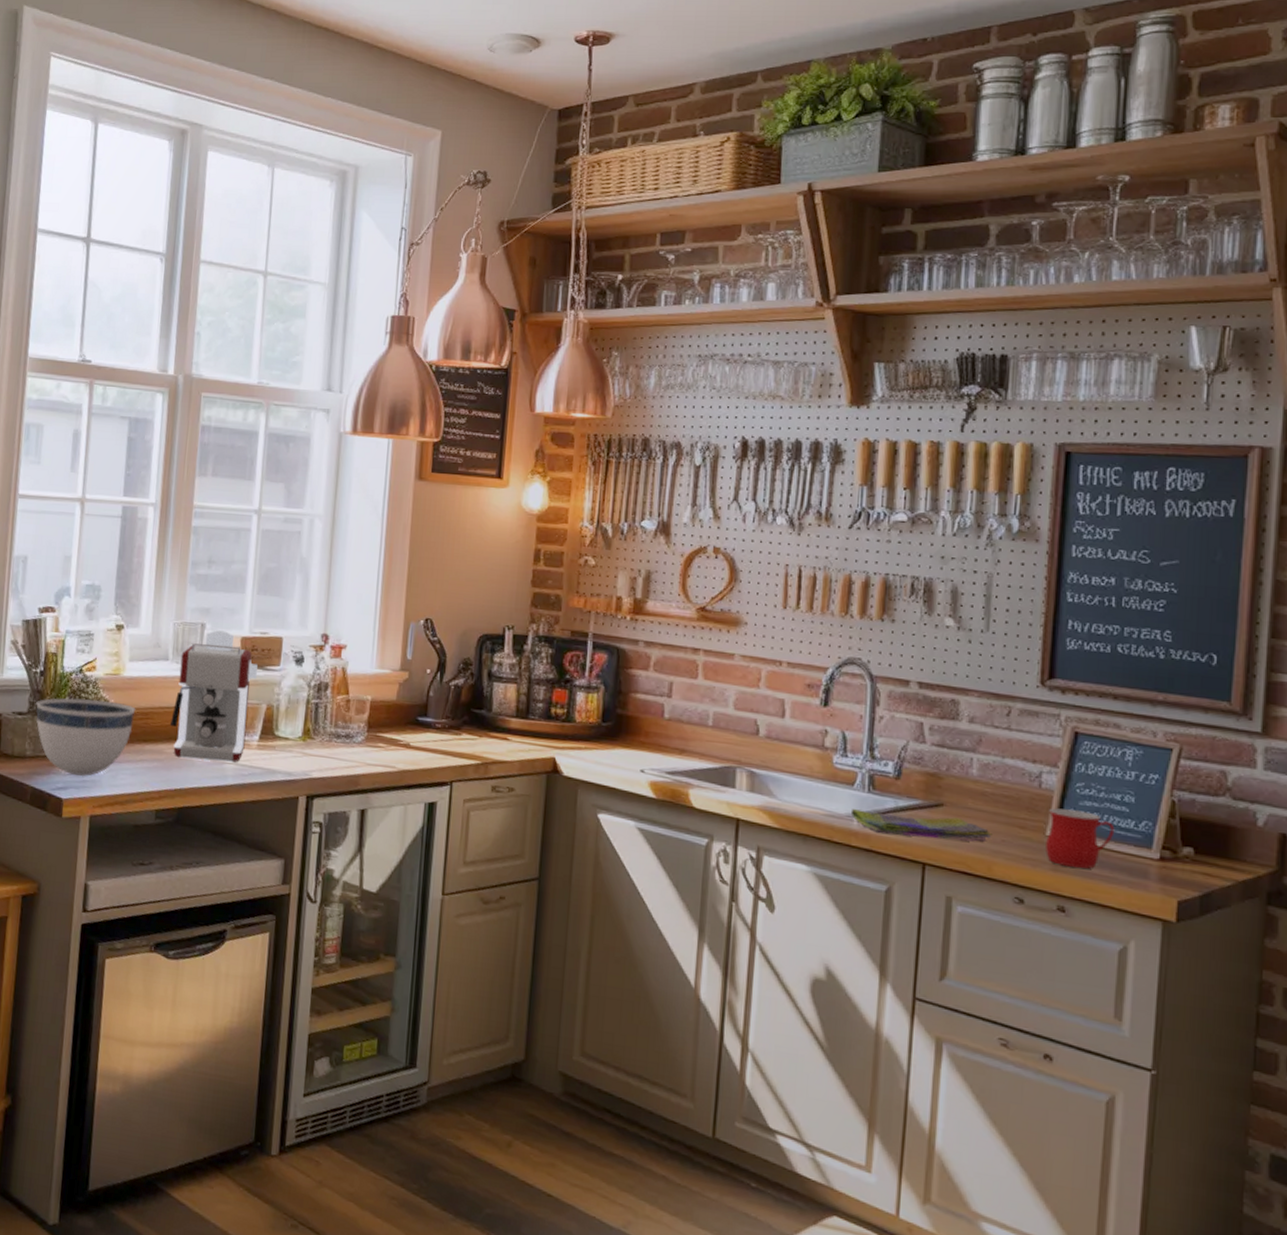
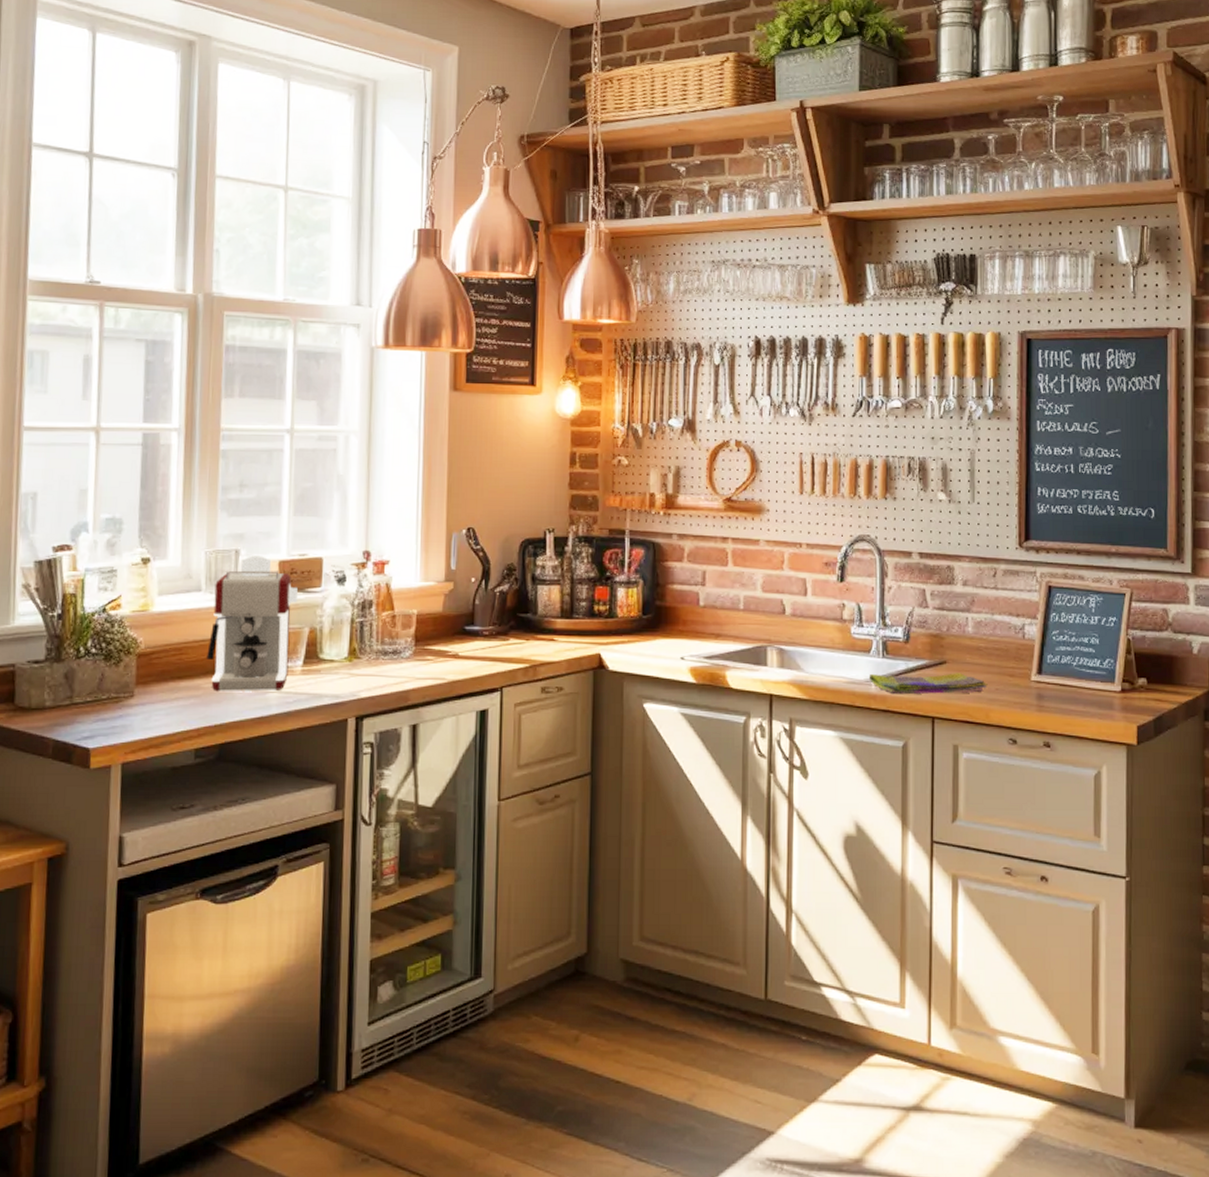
bowl: present [36,697,136,777] -> none [54,639,168,723]
mug: present [1046,808,1115,869] -> none [1031,655,1085,707]

